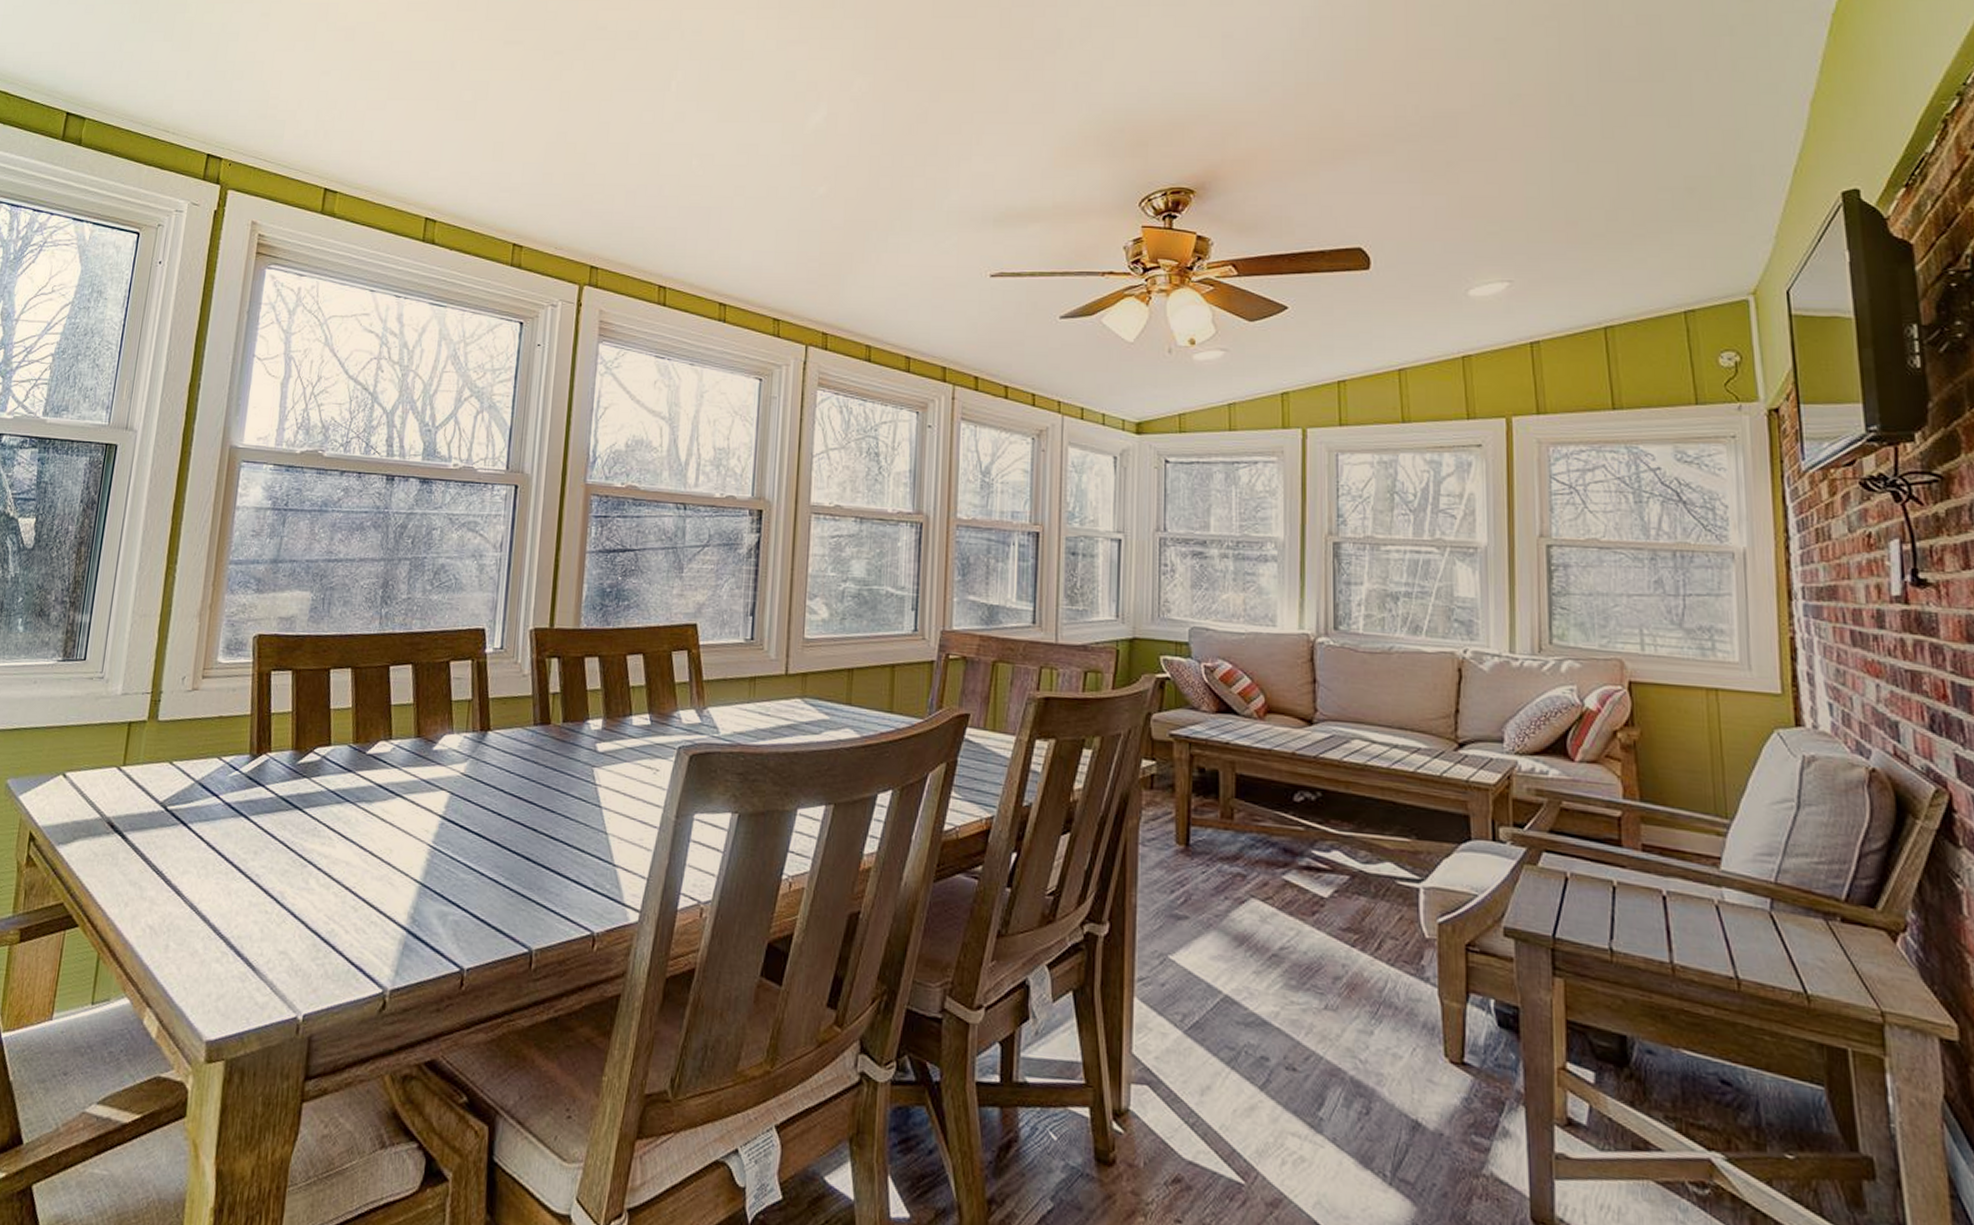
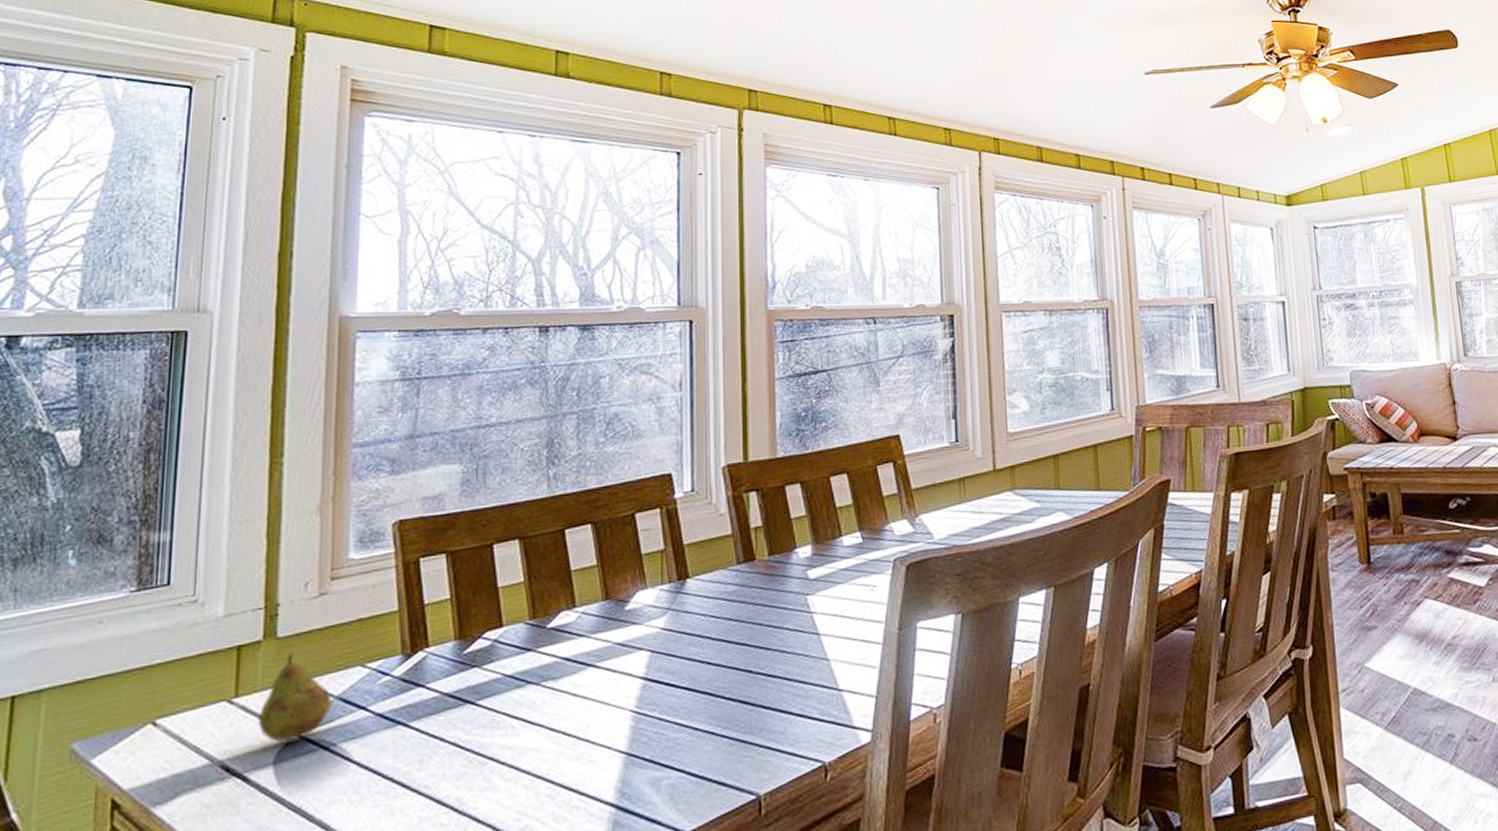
fruit: none [137,736,194,812] -> present [257,652,332,742]

